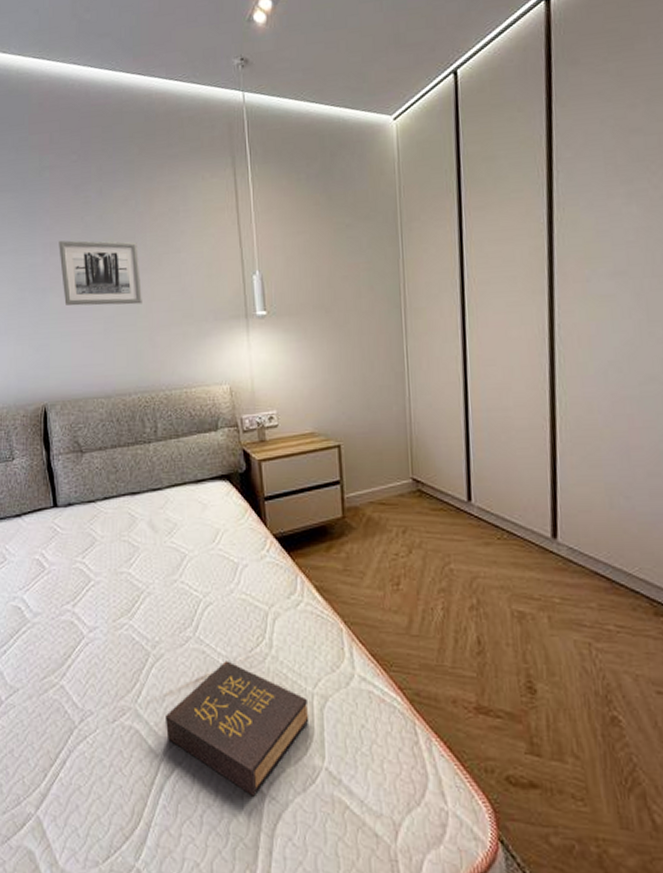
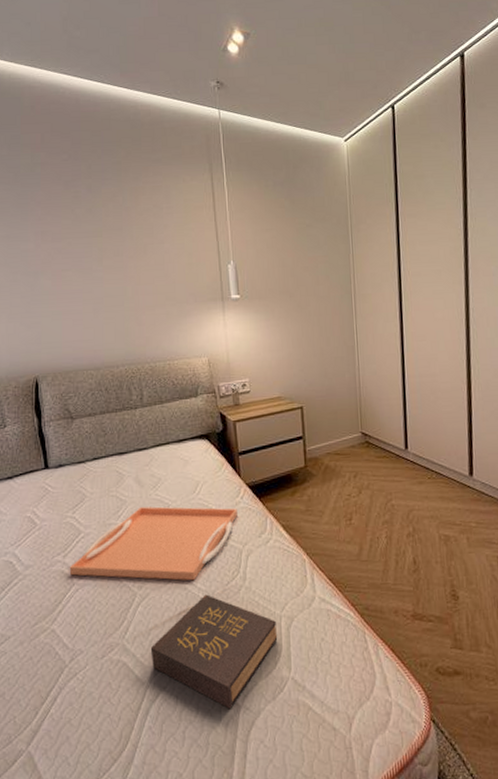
wall art: present [59,240,142,306] -> none [50,230,129,288]
serving tray: none [78,556,263,644] -> present [69,506,237,581]

